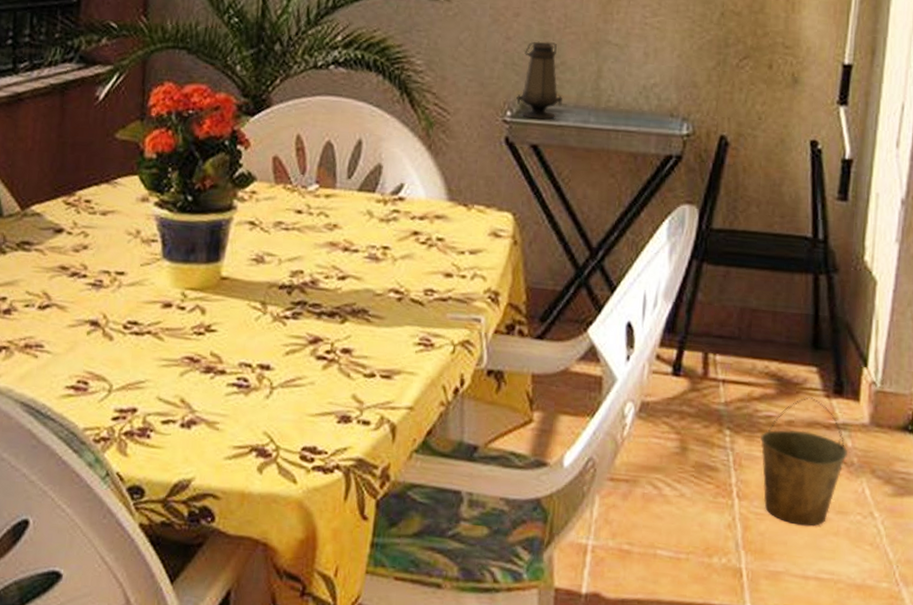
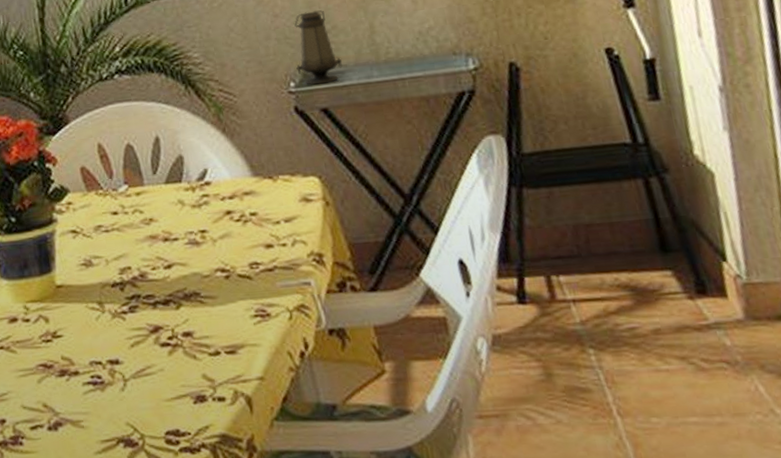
bucket: present [760,396,848,527] -> none [628,301,730,434]

